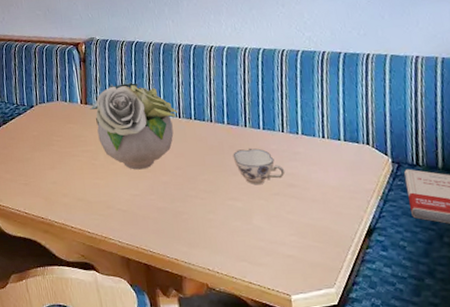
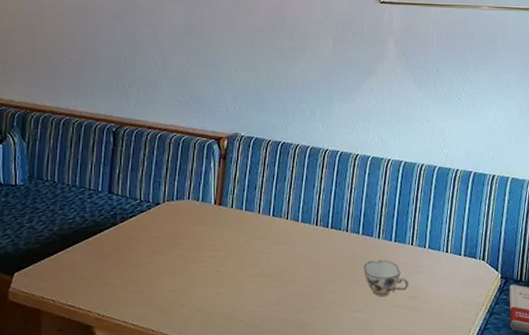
flower arrangement: present [90,82,178,170] -> none [224,184,316,279]

